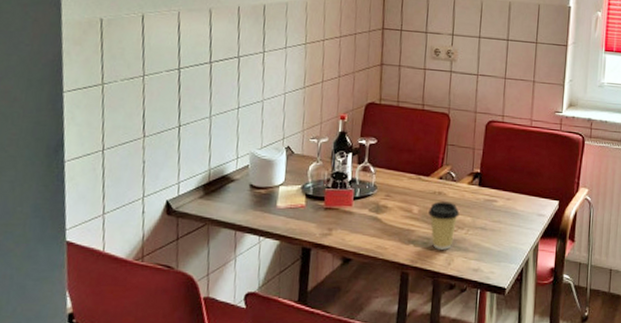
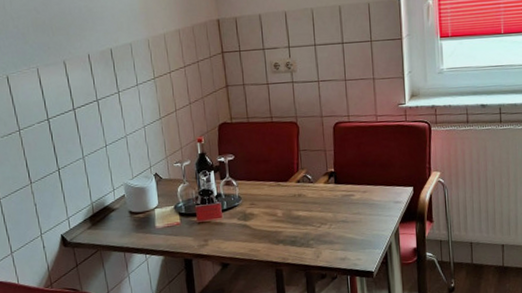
coffee cup: present [428,201,460,250] -> none [292,202,321,246]

